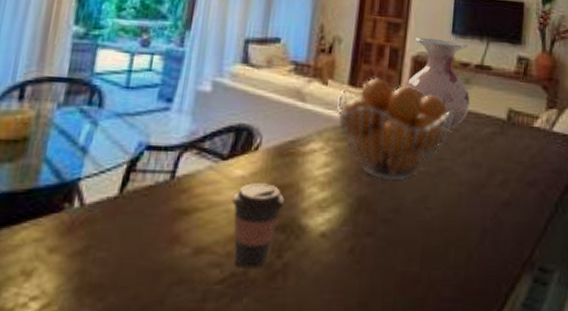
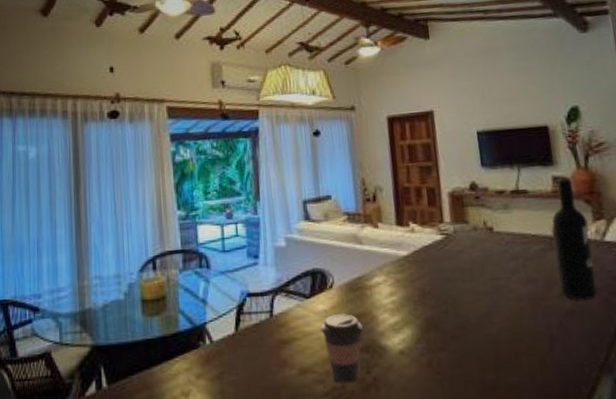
fruit basket: present [337,78,454,181] -> none [389,215,499,302]
vase: present [405,37,470,132] -> none [447,172,513,255]
wine bottle: none [502,59,541,191] -> present [552,177,596,300]

